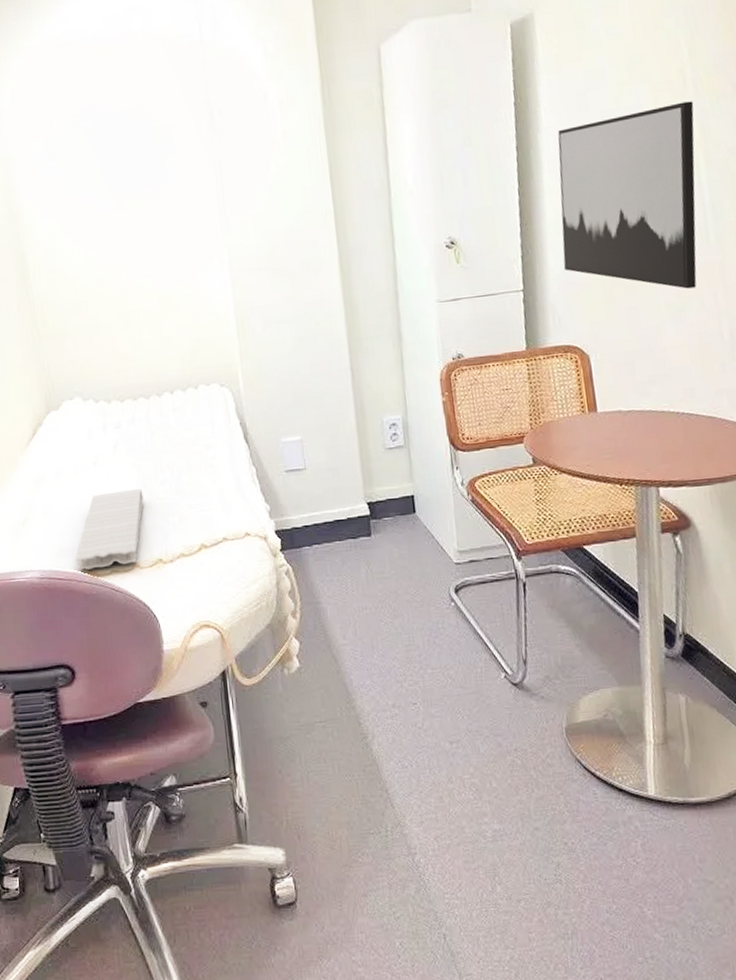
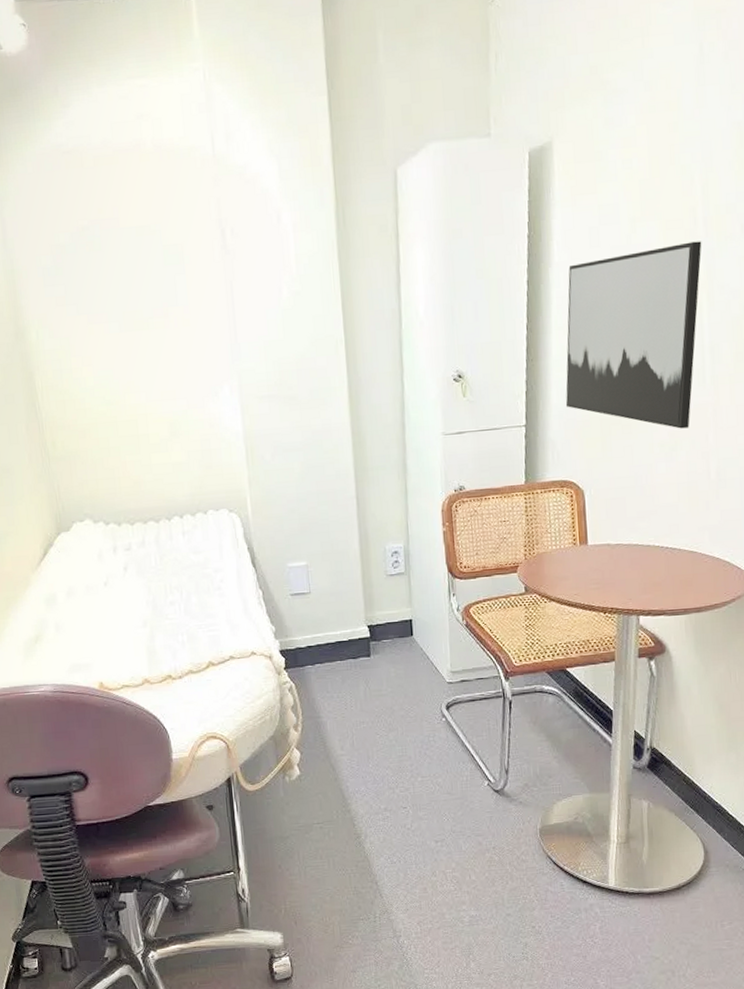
hand towel: present [76,488,144,570] -> none [88,608,154,685]

